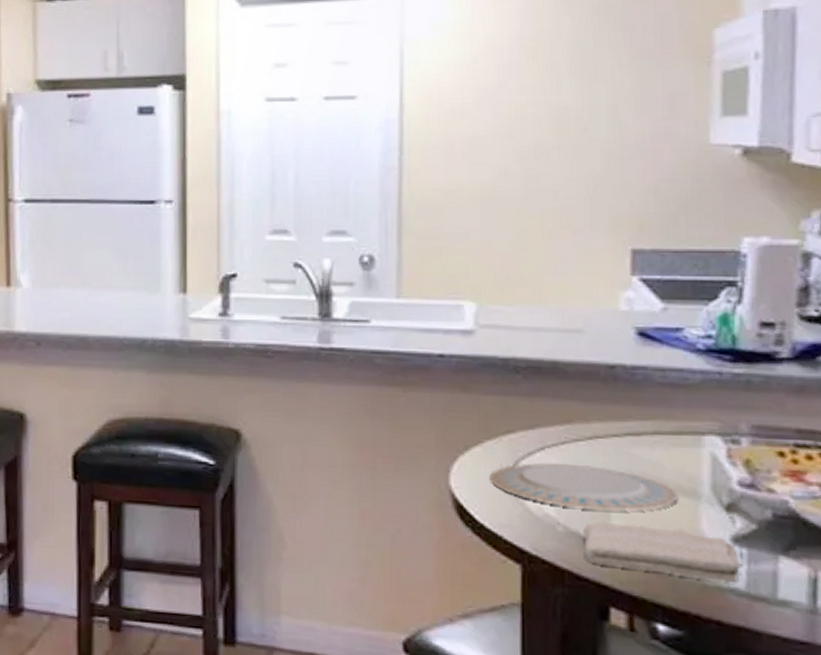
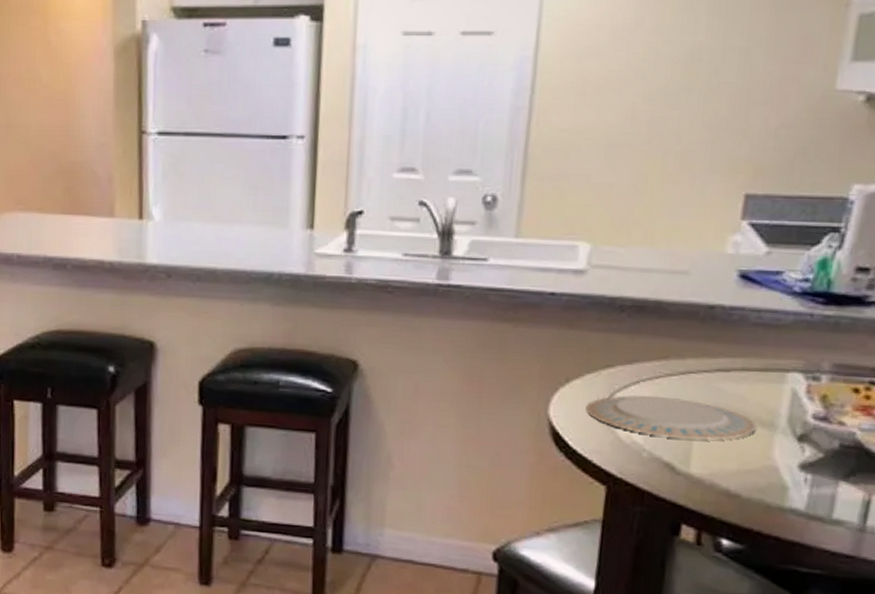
washcloth: present [583,521,743,584] -> none [664,448,806,505]

